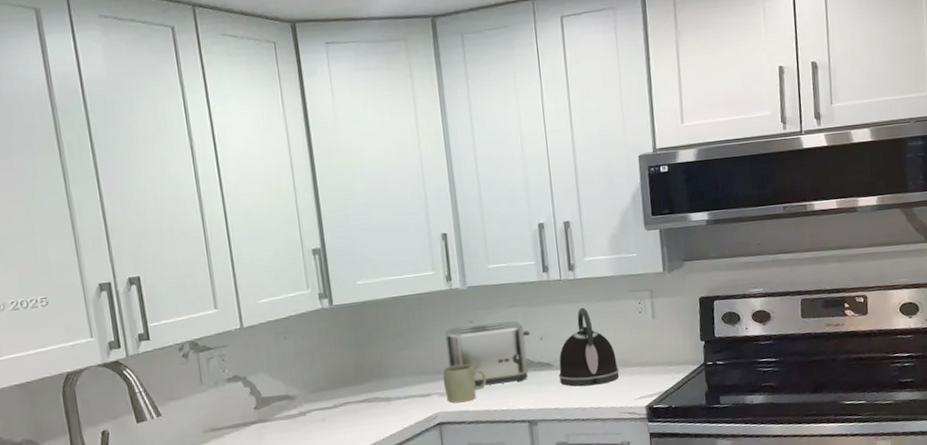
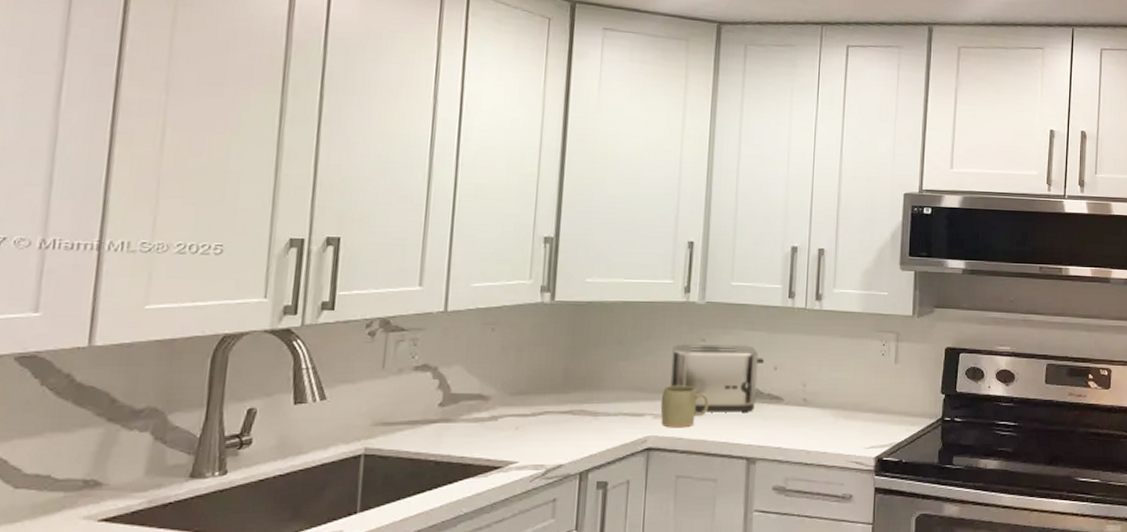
kettle: present [558,307,620,387] -> none [787,341,852,427]

